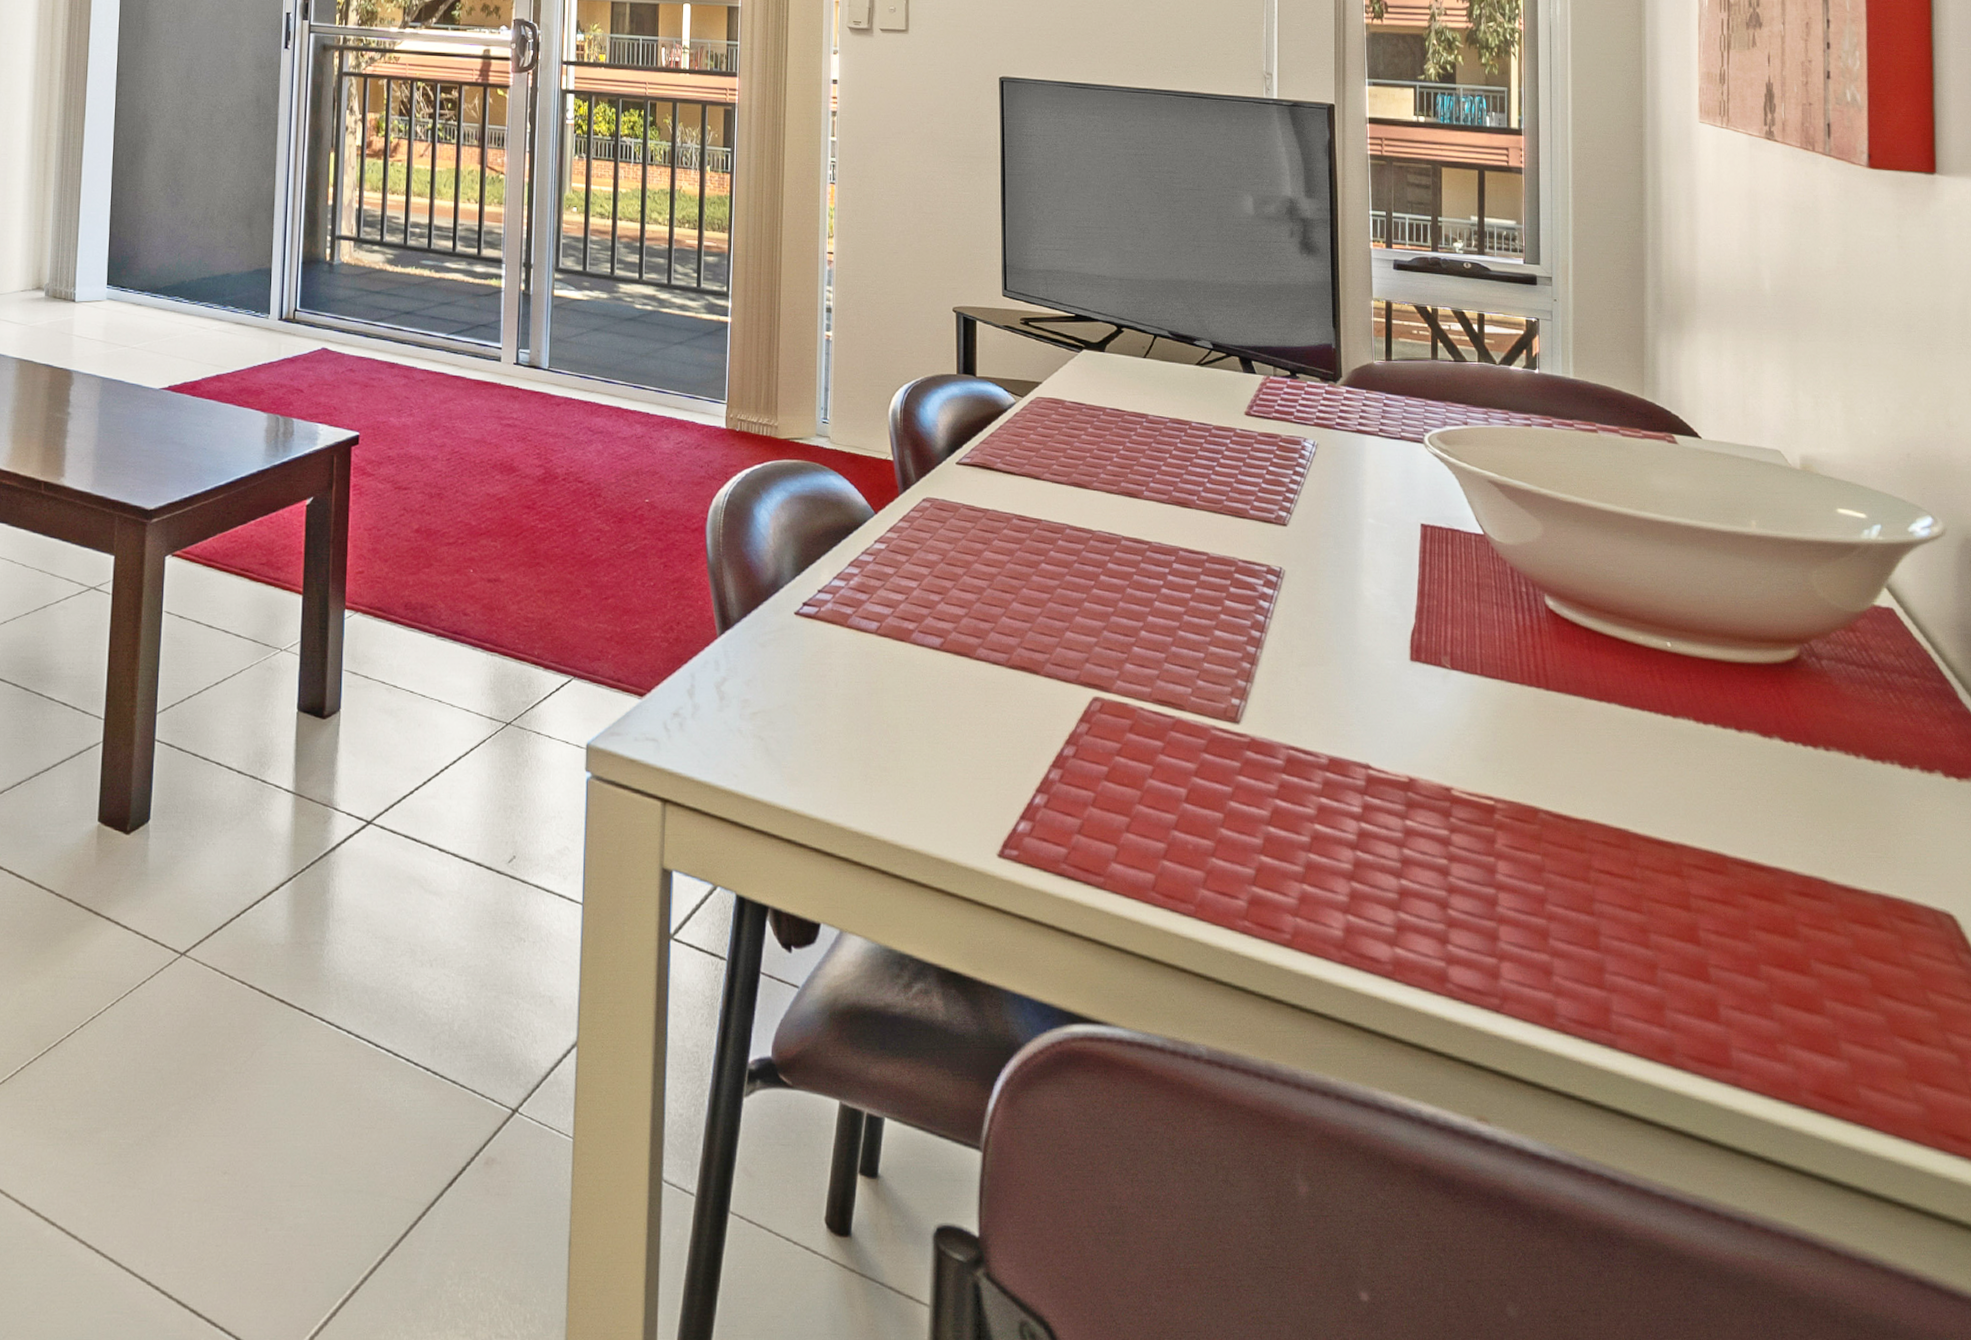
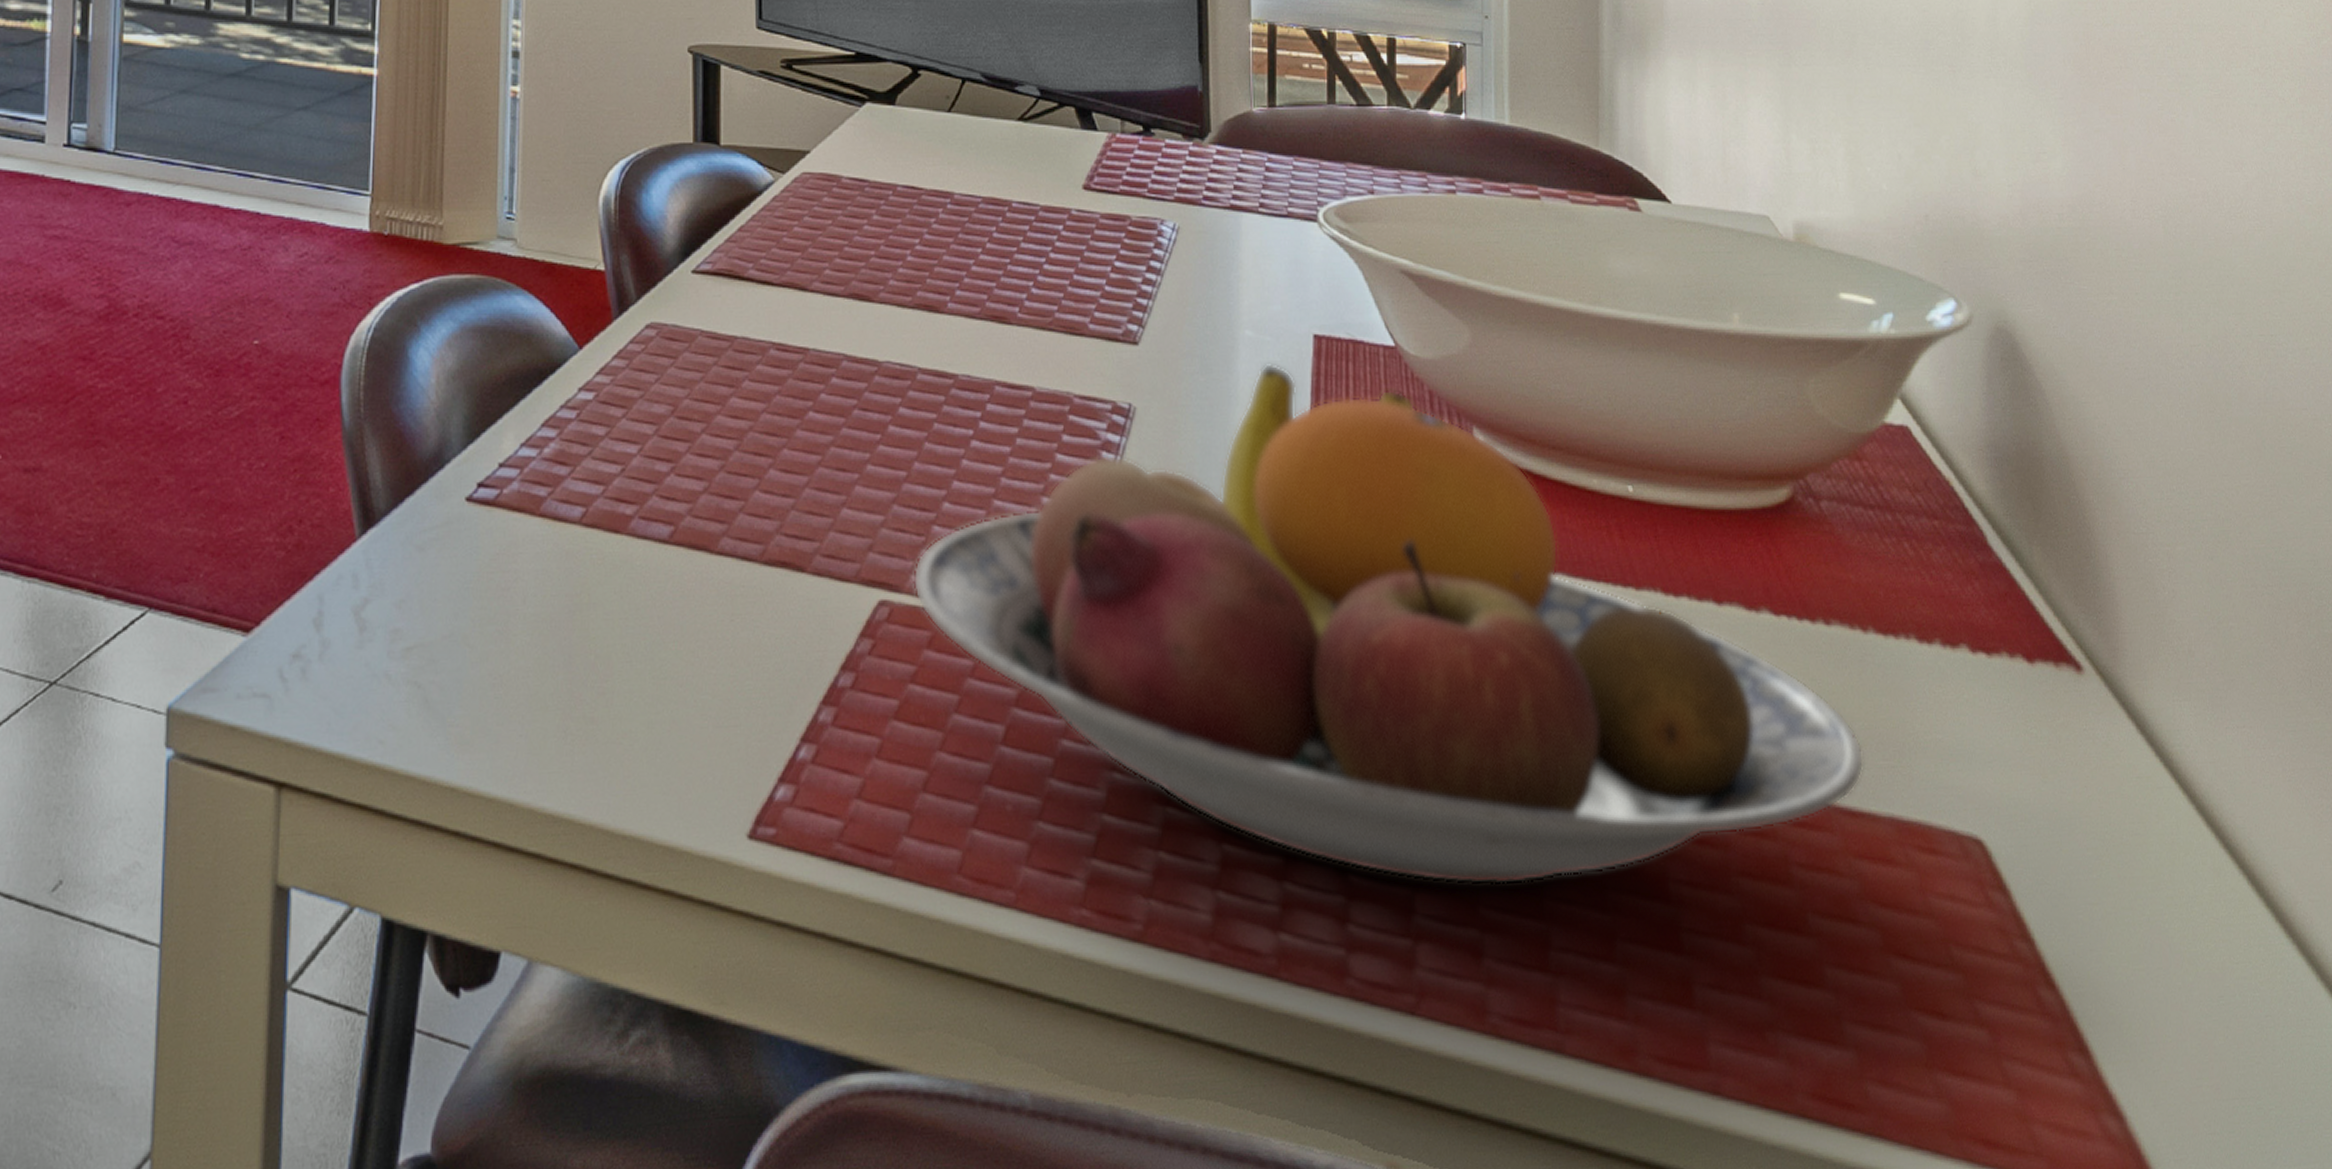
fruit bowl: none [1118,542,1857,925] -> present [913,362,1864,886]

